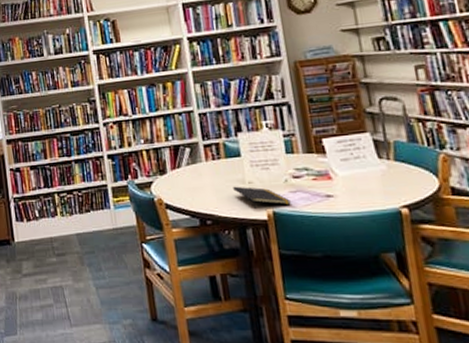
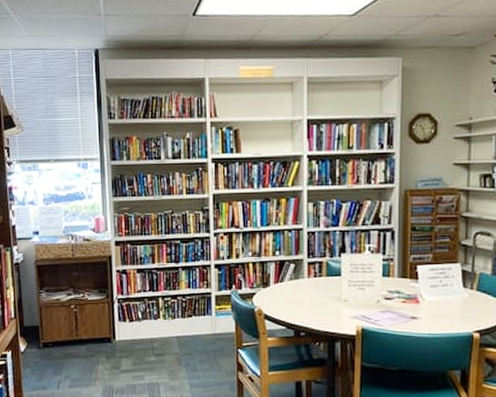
notepad: present [233,186,291,208] -> none [329,303,379,324]

